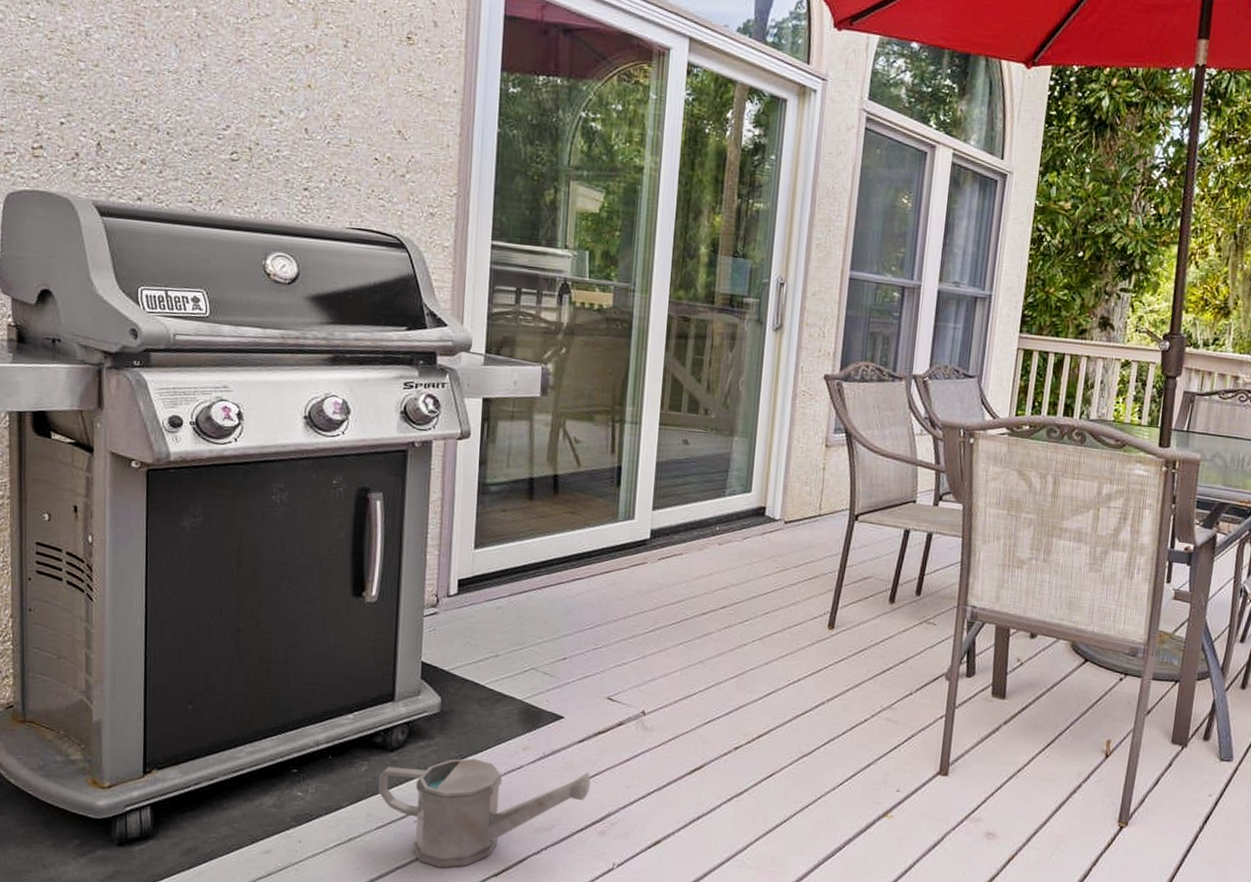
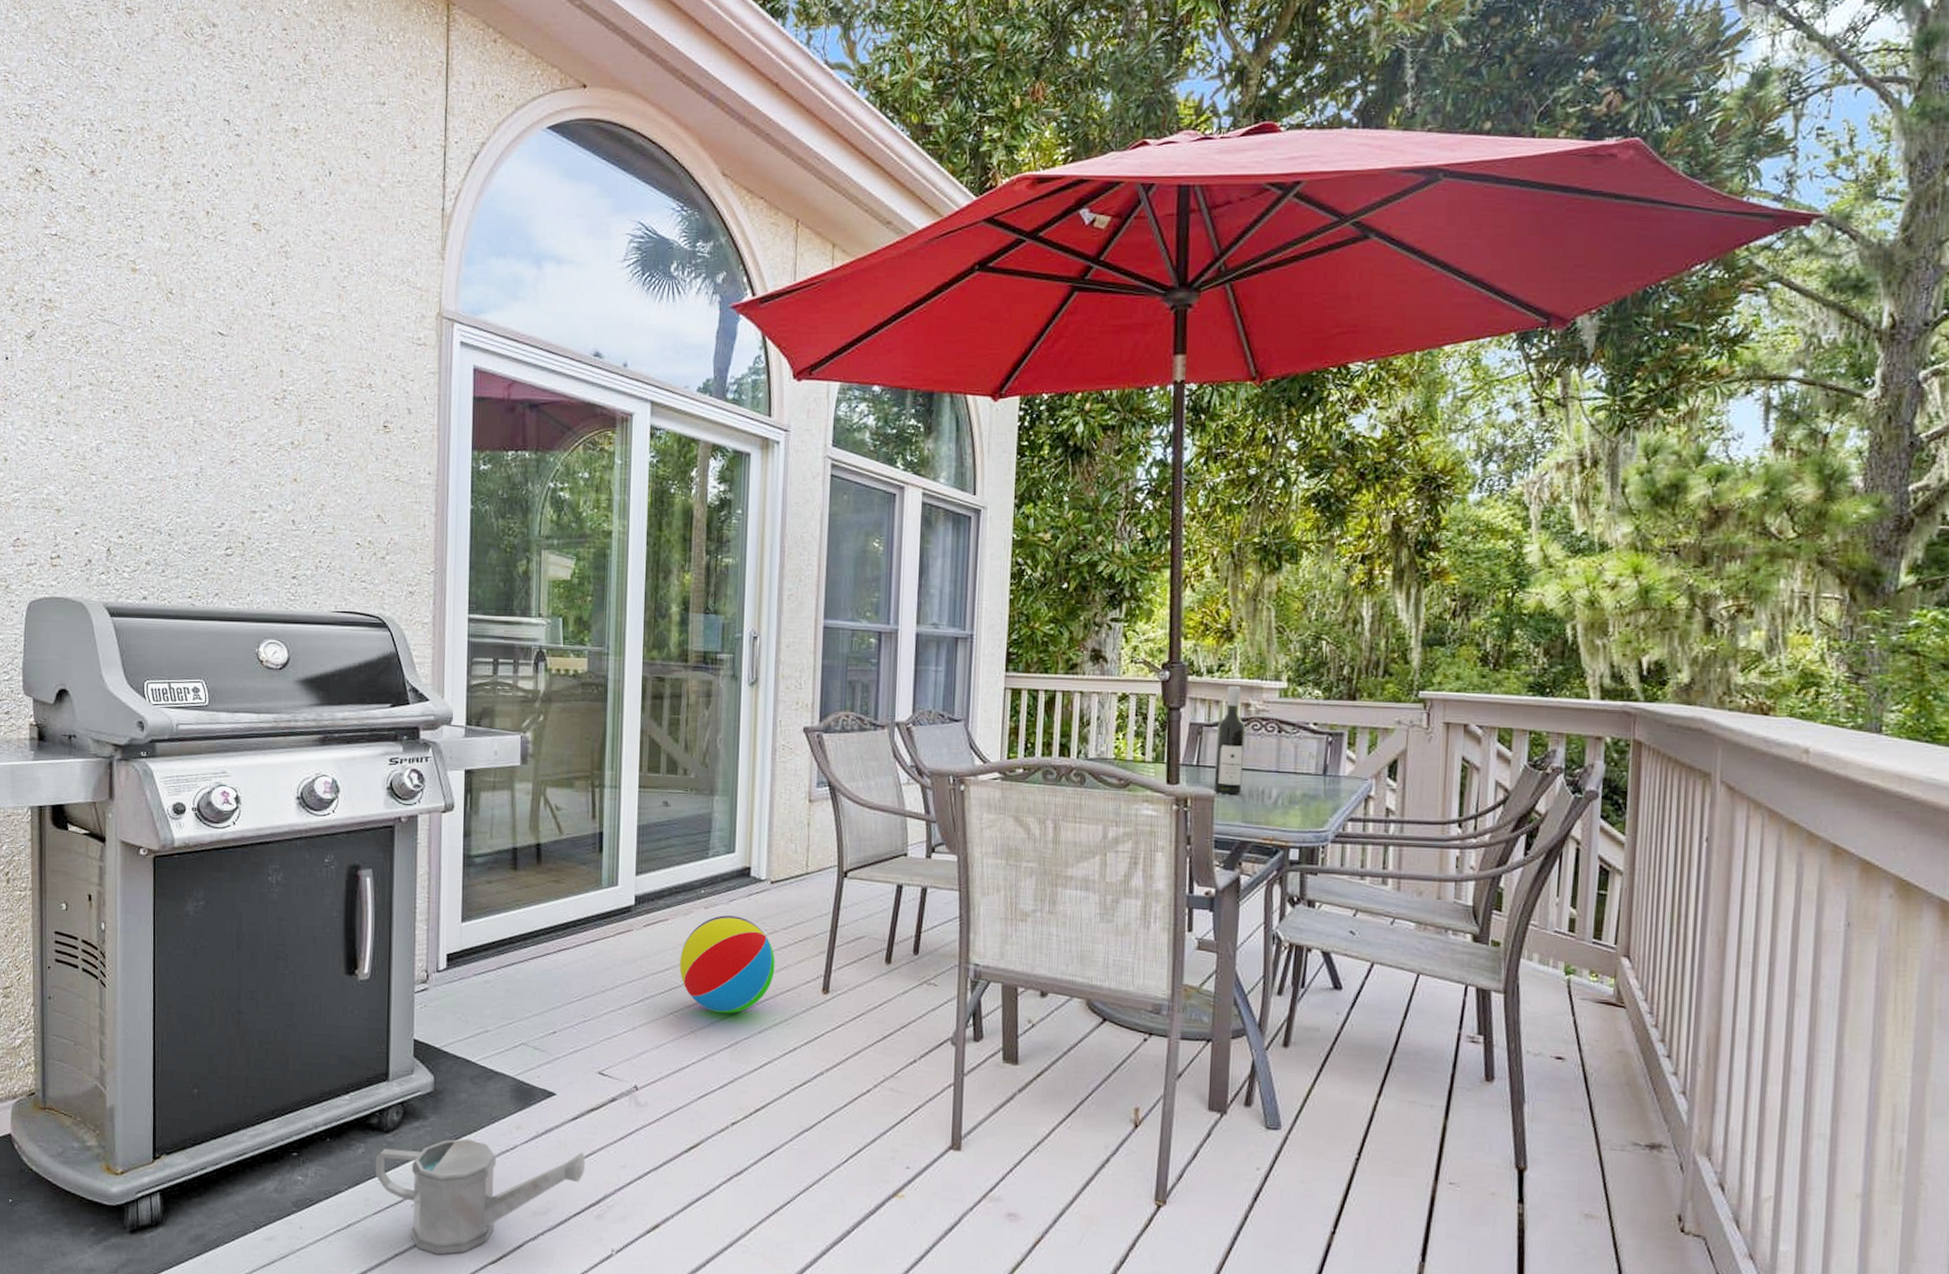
beach ball: none [691,552,785,645] -> present [679,915,775,1014]
bottle: none [1200,359,1234,460] -> present [1213,686,1246,795]

